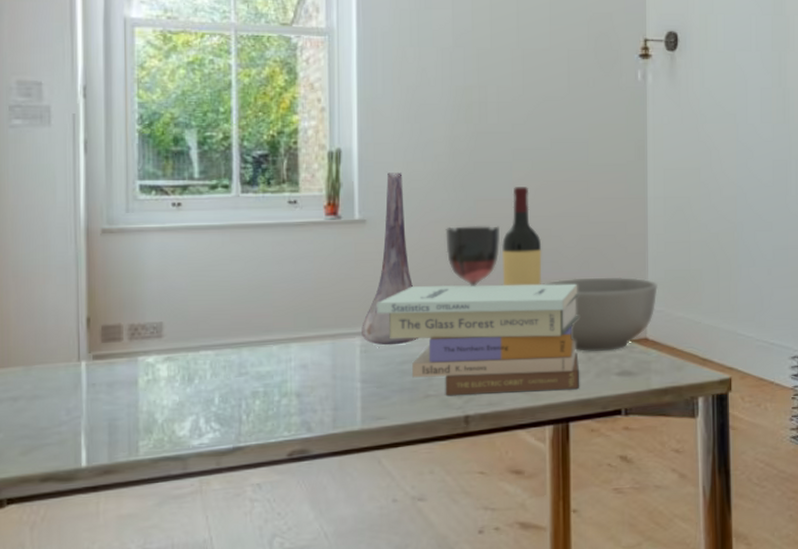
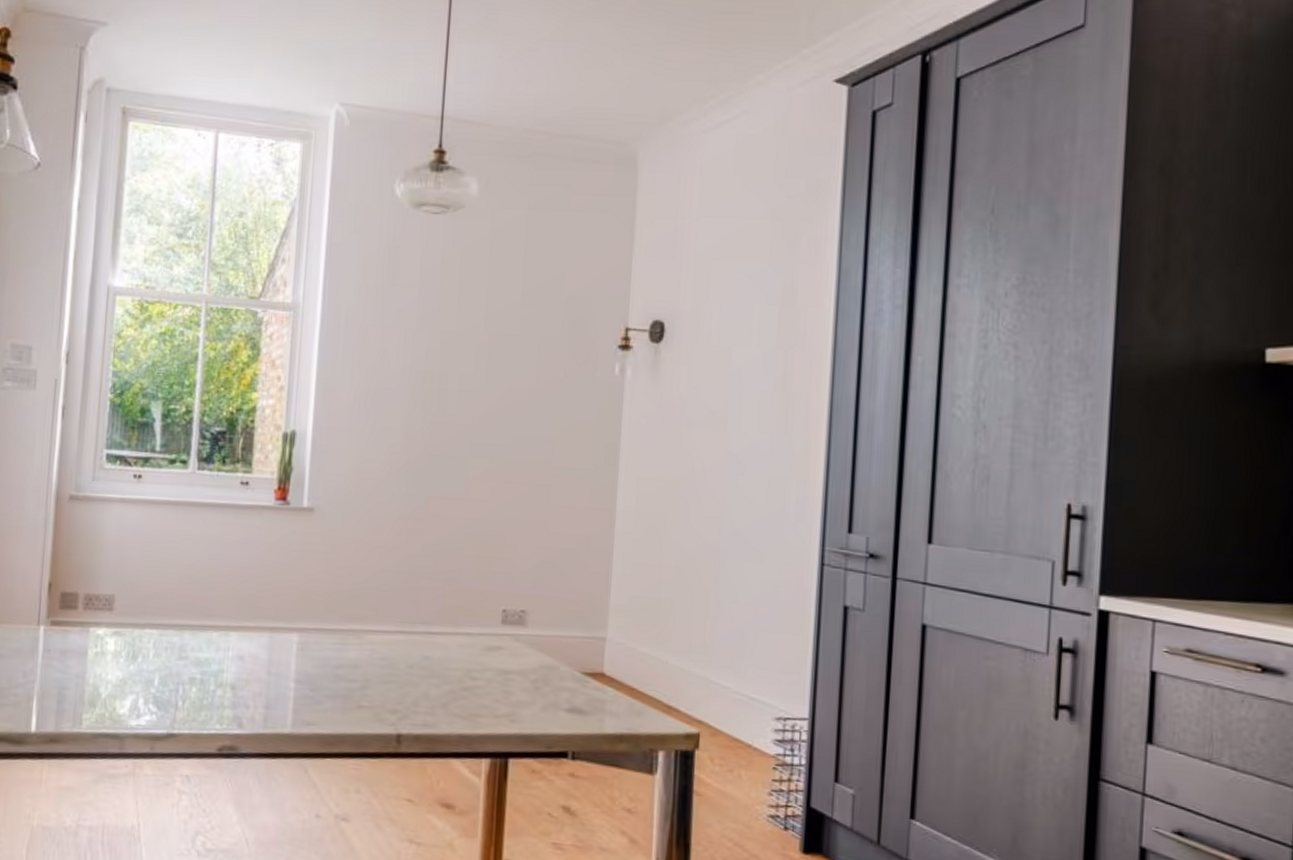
vase: present [362,172,419,346] -> none [300,460,357,647]
books: present [376,283,580,396] -> none [316,585,531,721]
wineglass: present [446,226,501,286] -> none [392,523,450,592]
wine bottle: present [501,187,542,286] -> none [448,486,494,599]
bowl: present [542,277,658,351] -> none [491,594,620,683]

